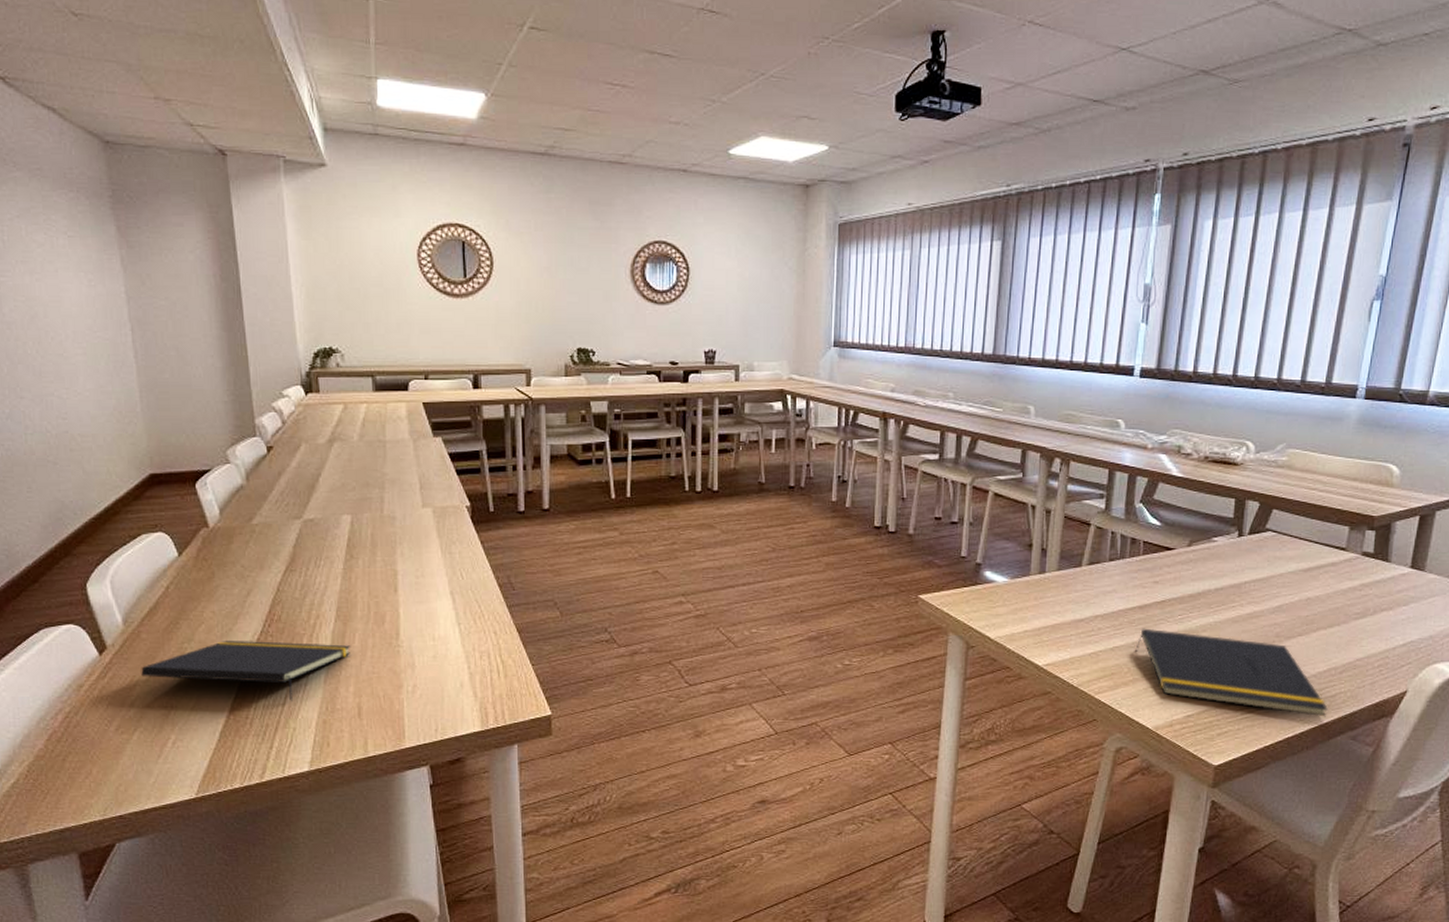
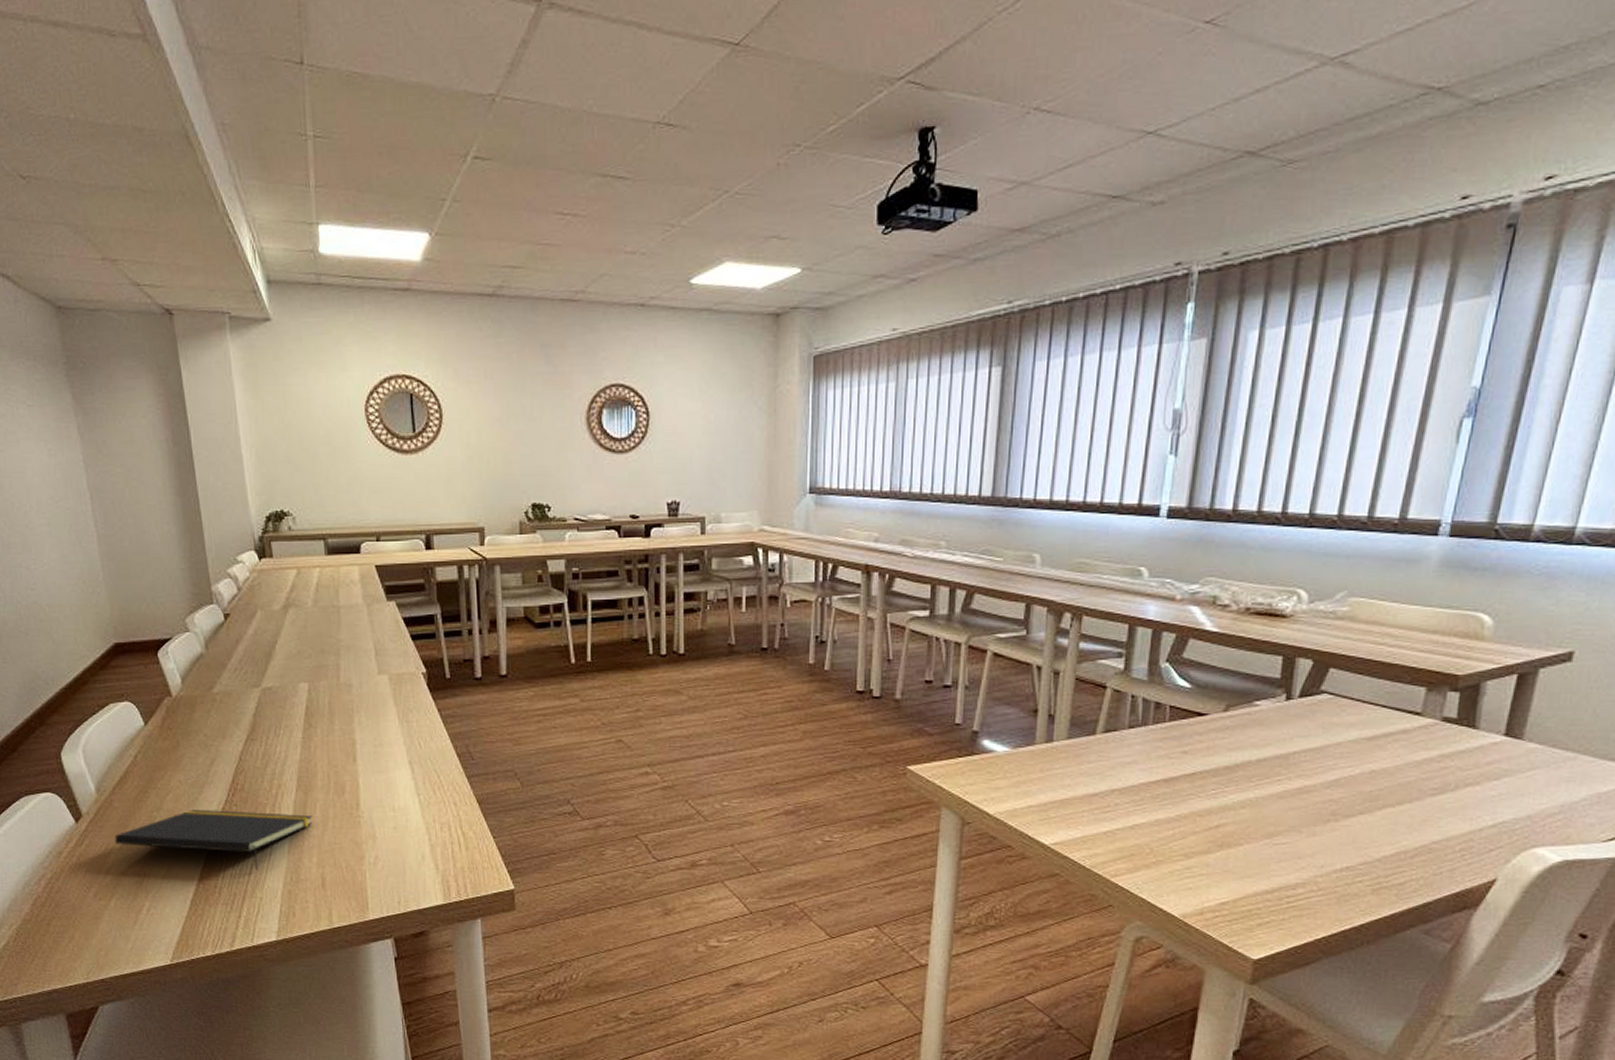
notepad: present [1135,628,1329,717] -> none [1159,804,1396,908]

